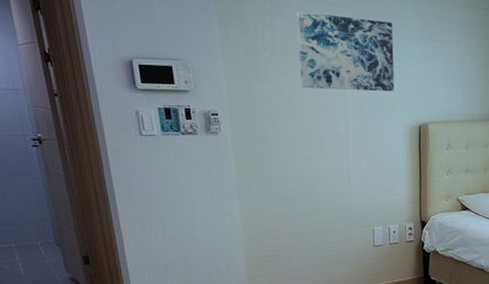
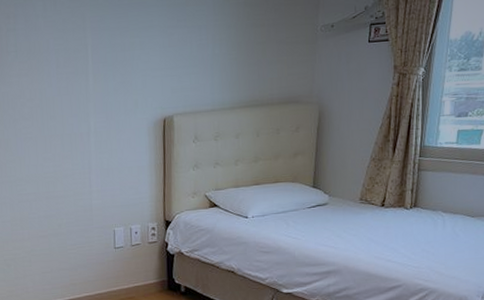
wall art: present [296,11,395,92] -> none [39,11,138,89]

